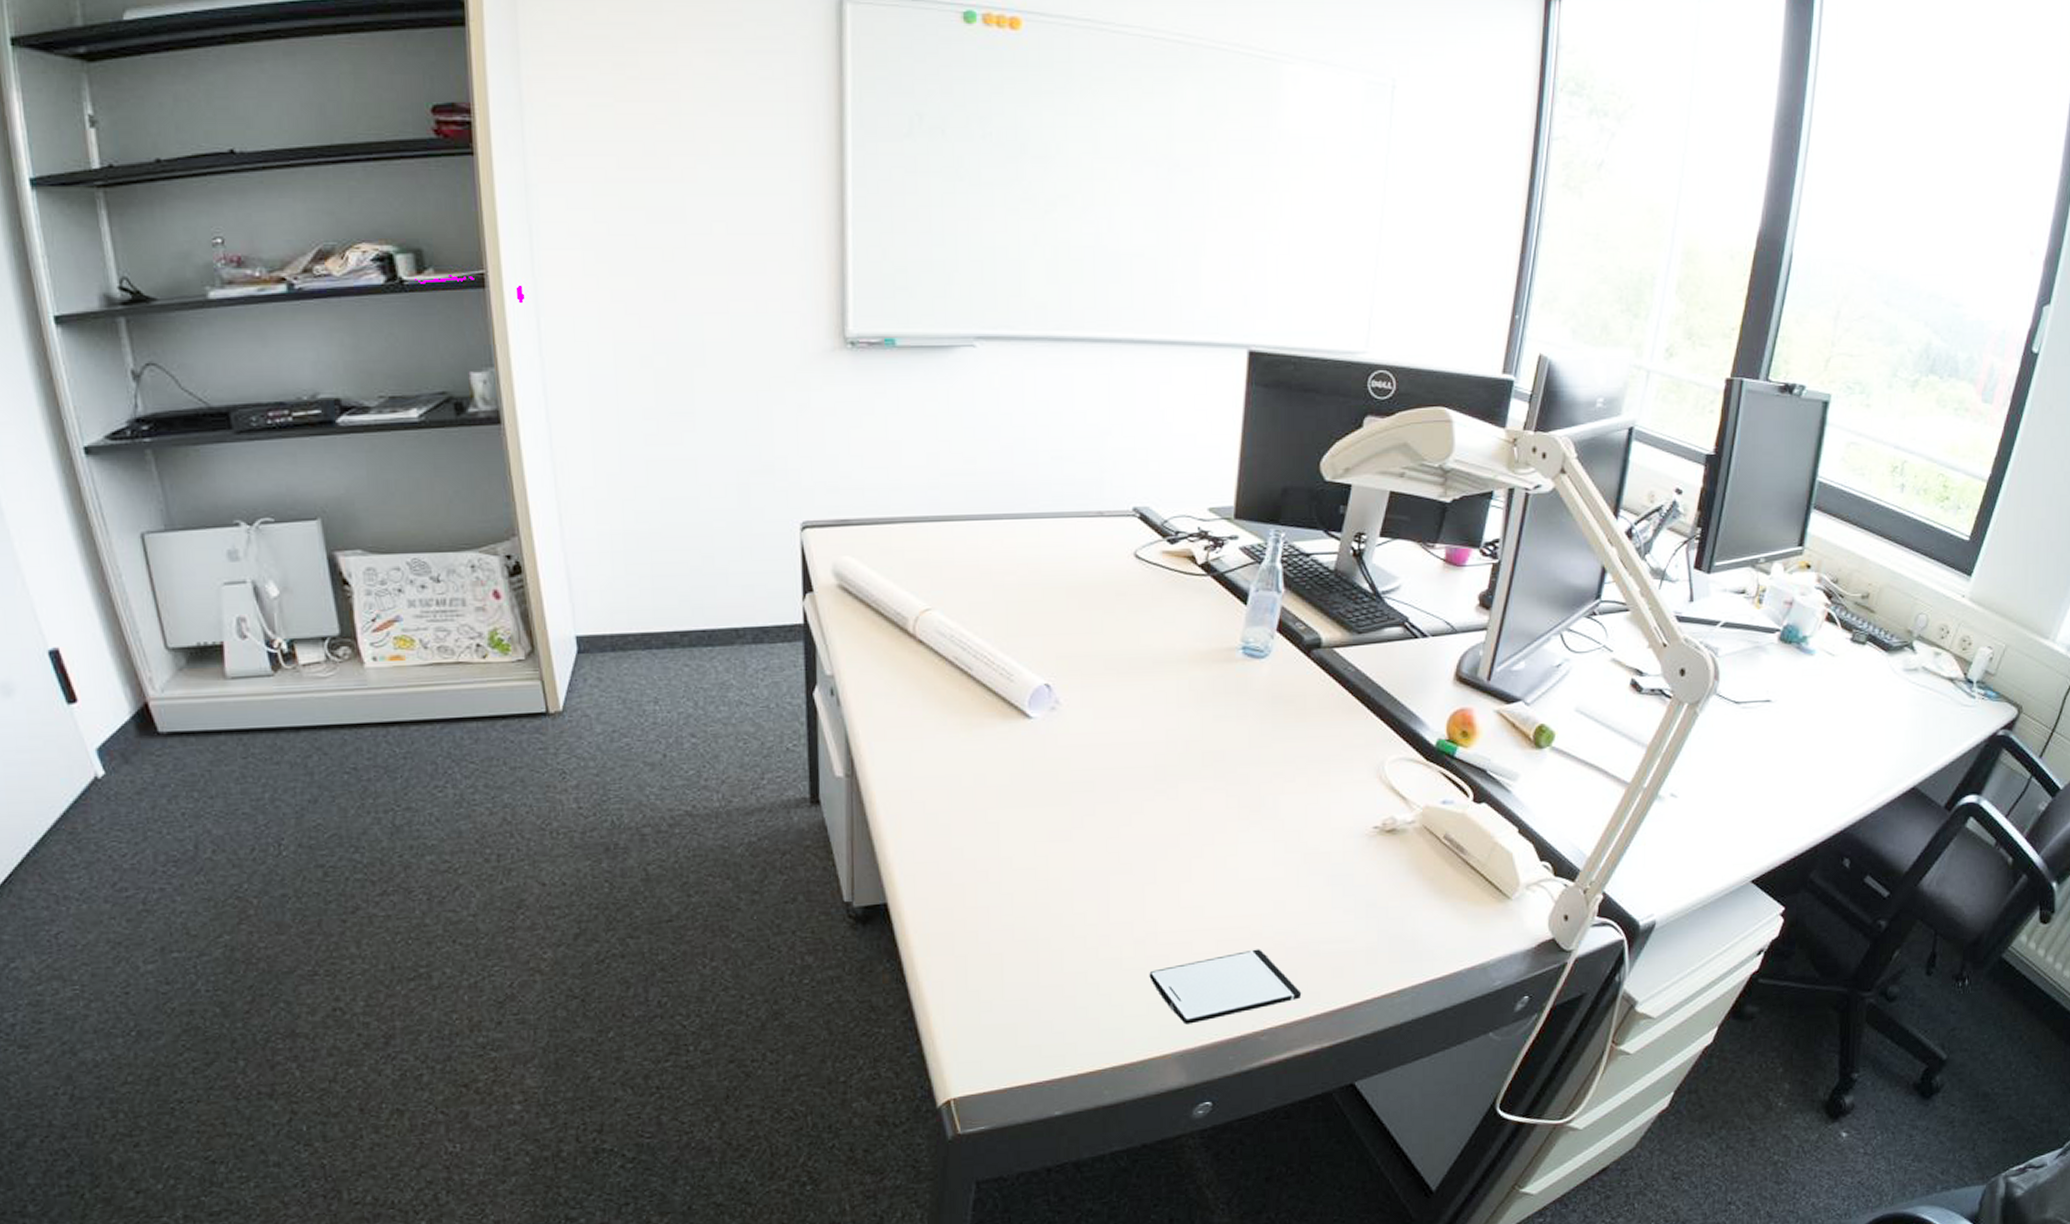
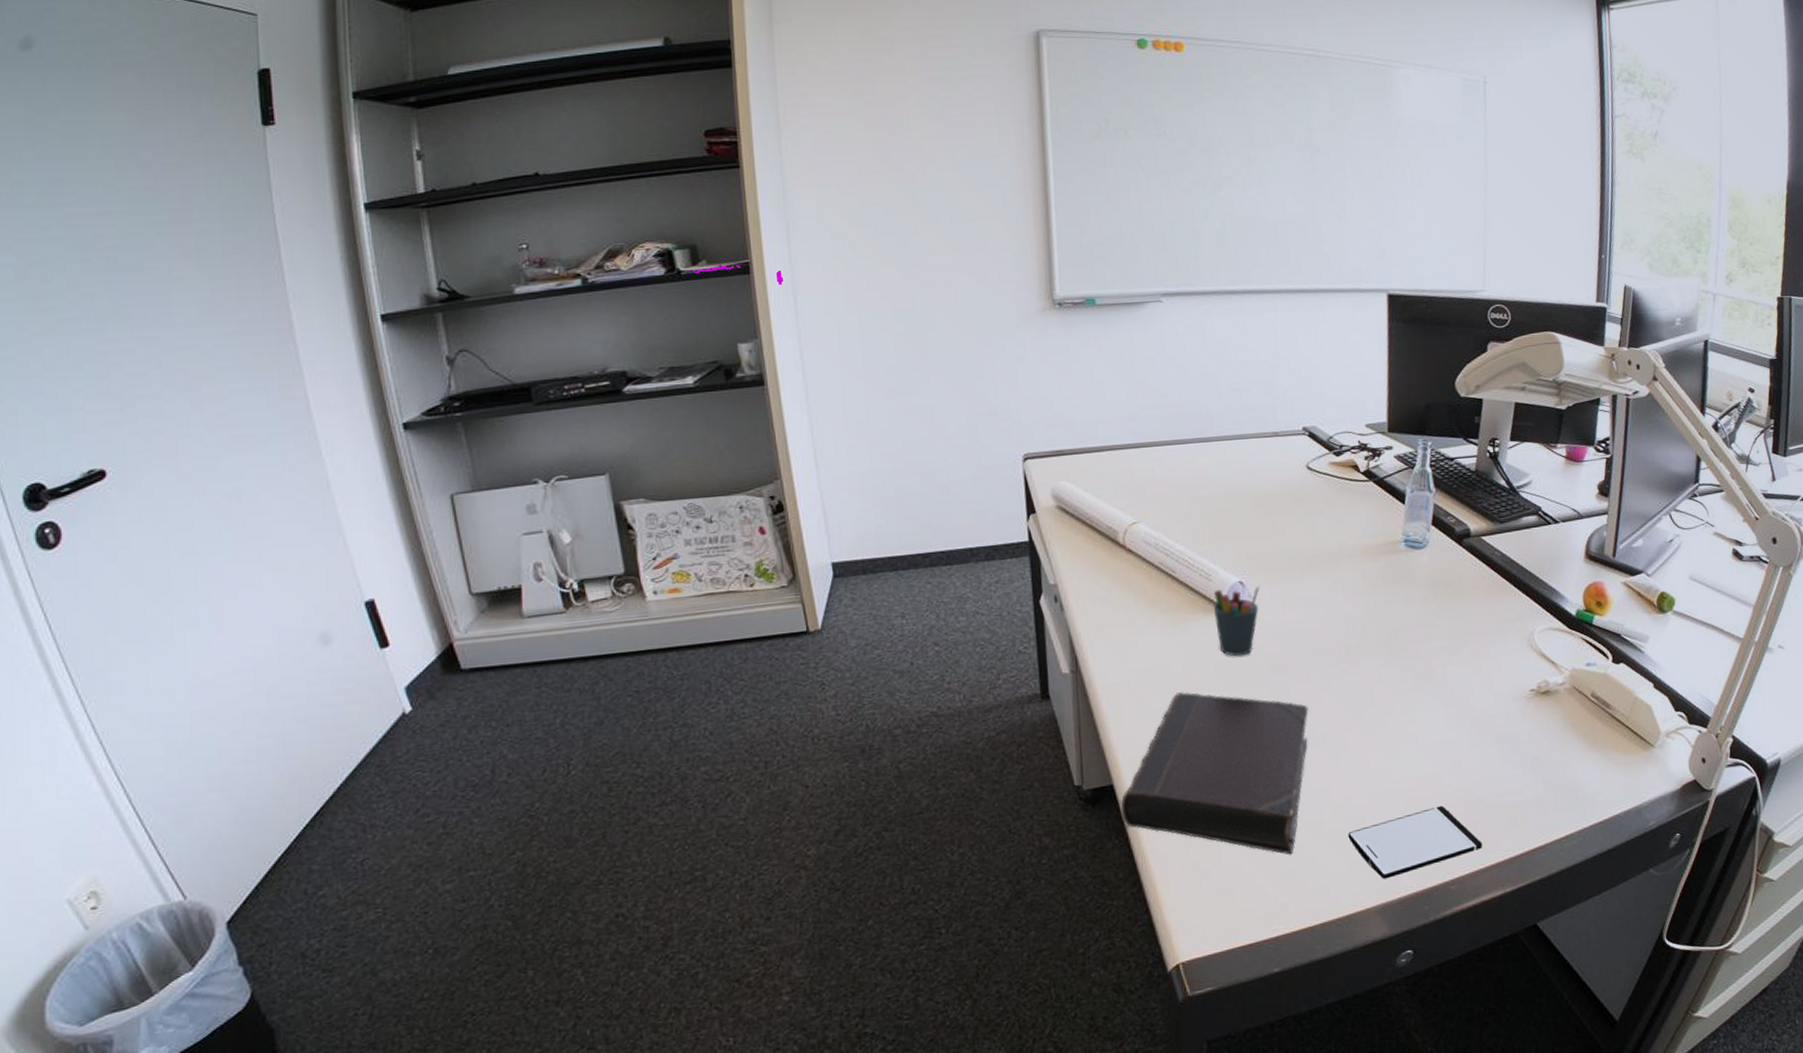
book: none [894,804,1115,992] -> present [1120,691,1309,855]
pen holder: none [1013,689,1070,770] -> present [1213,585,1261,657]

